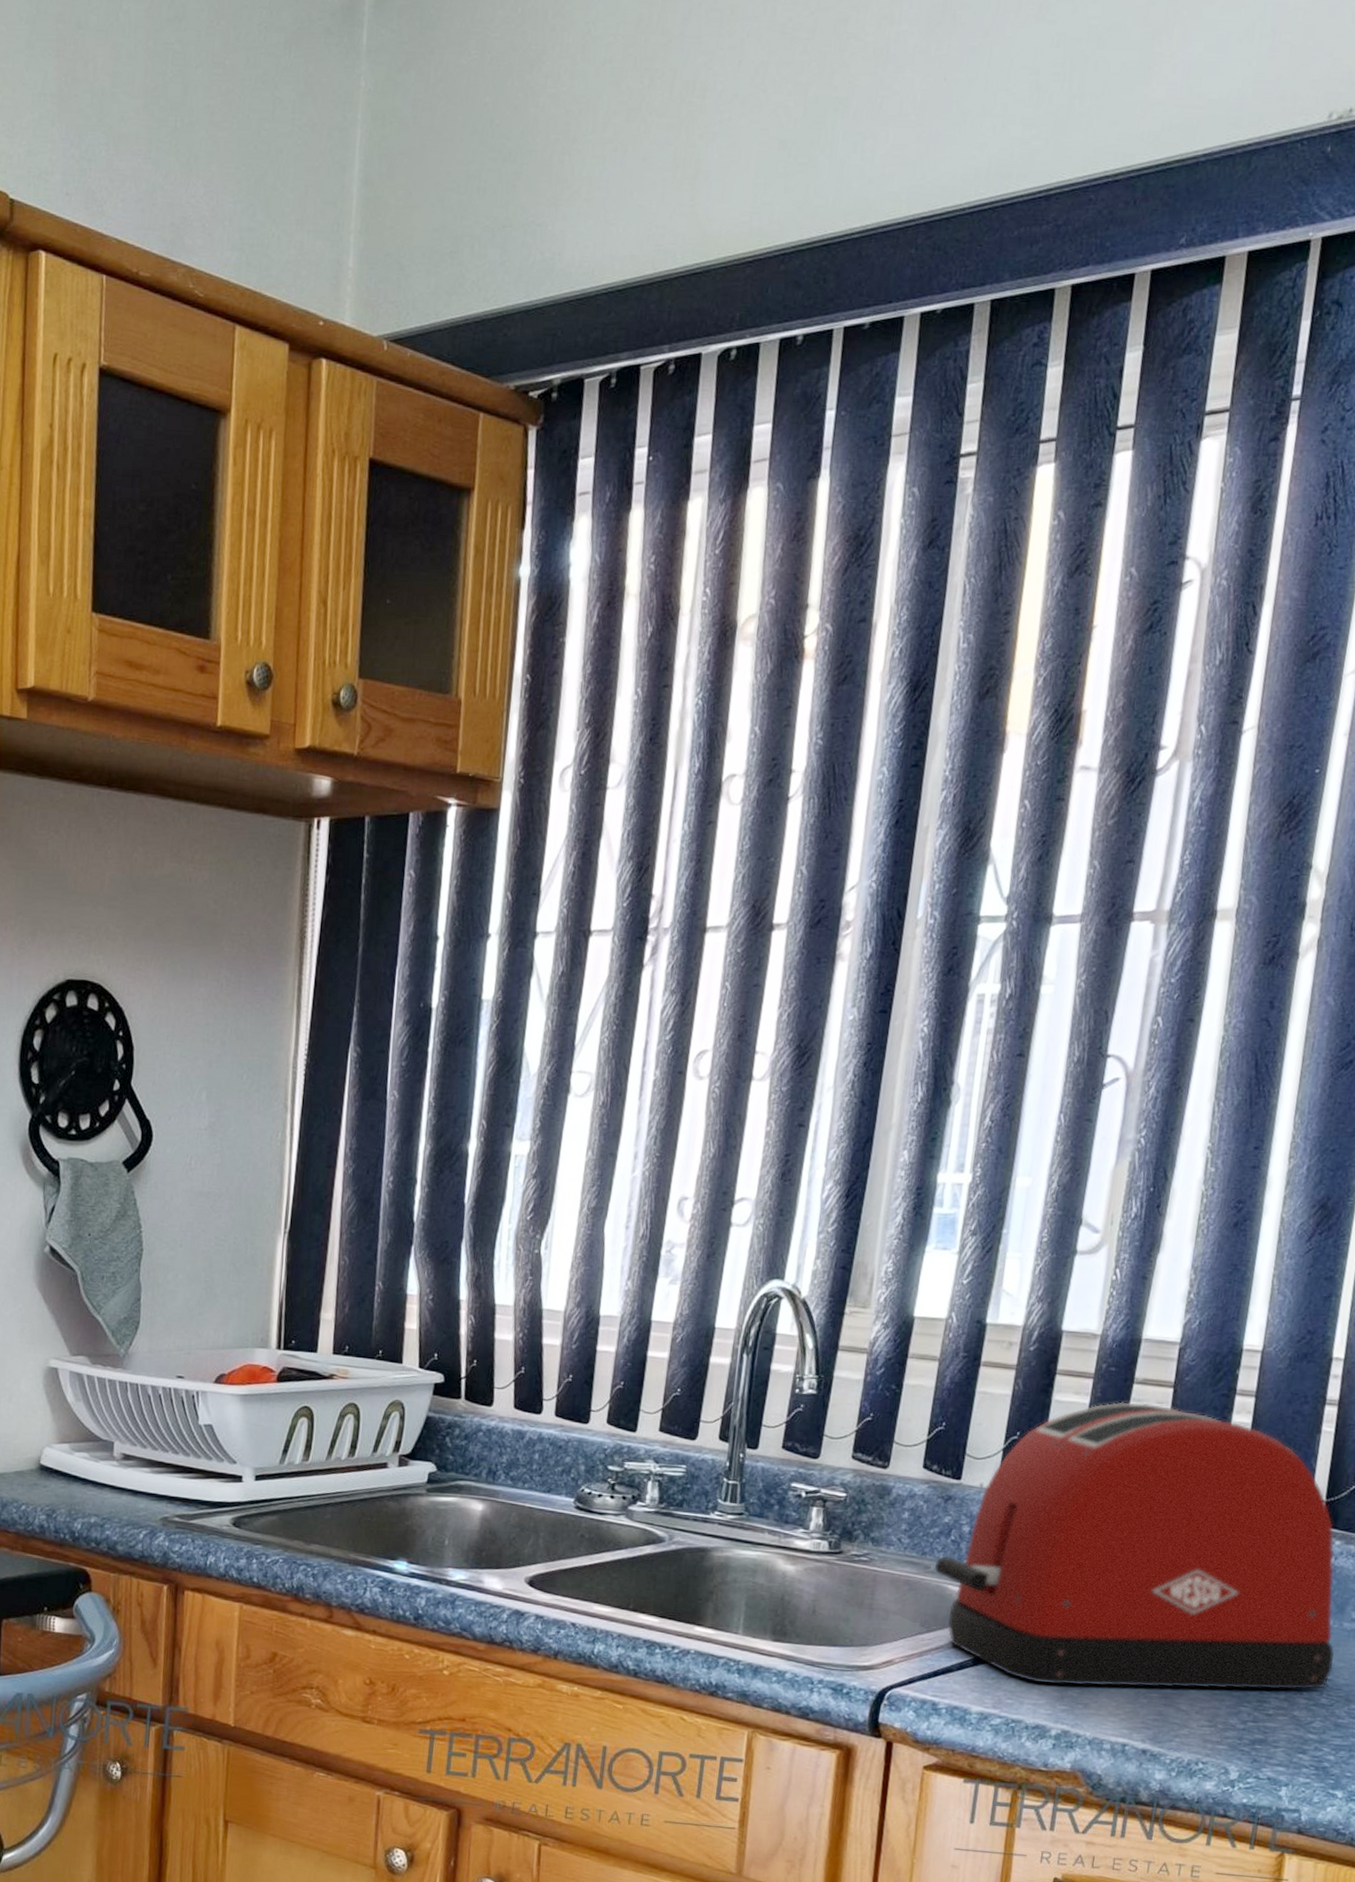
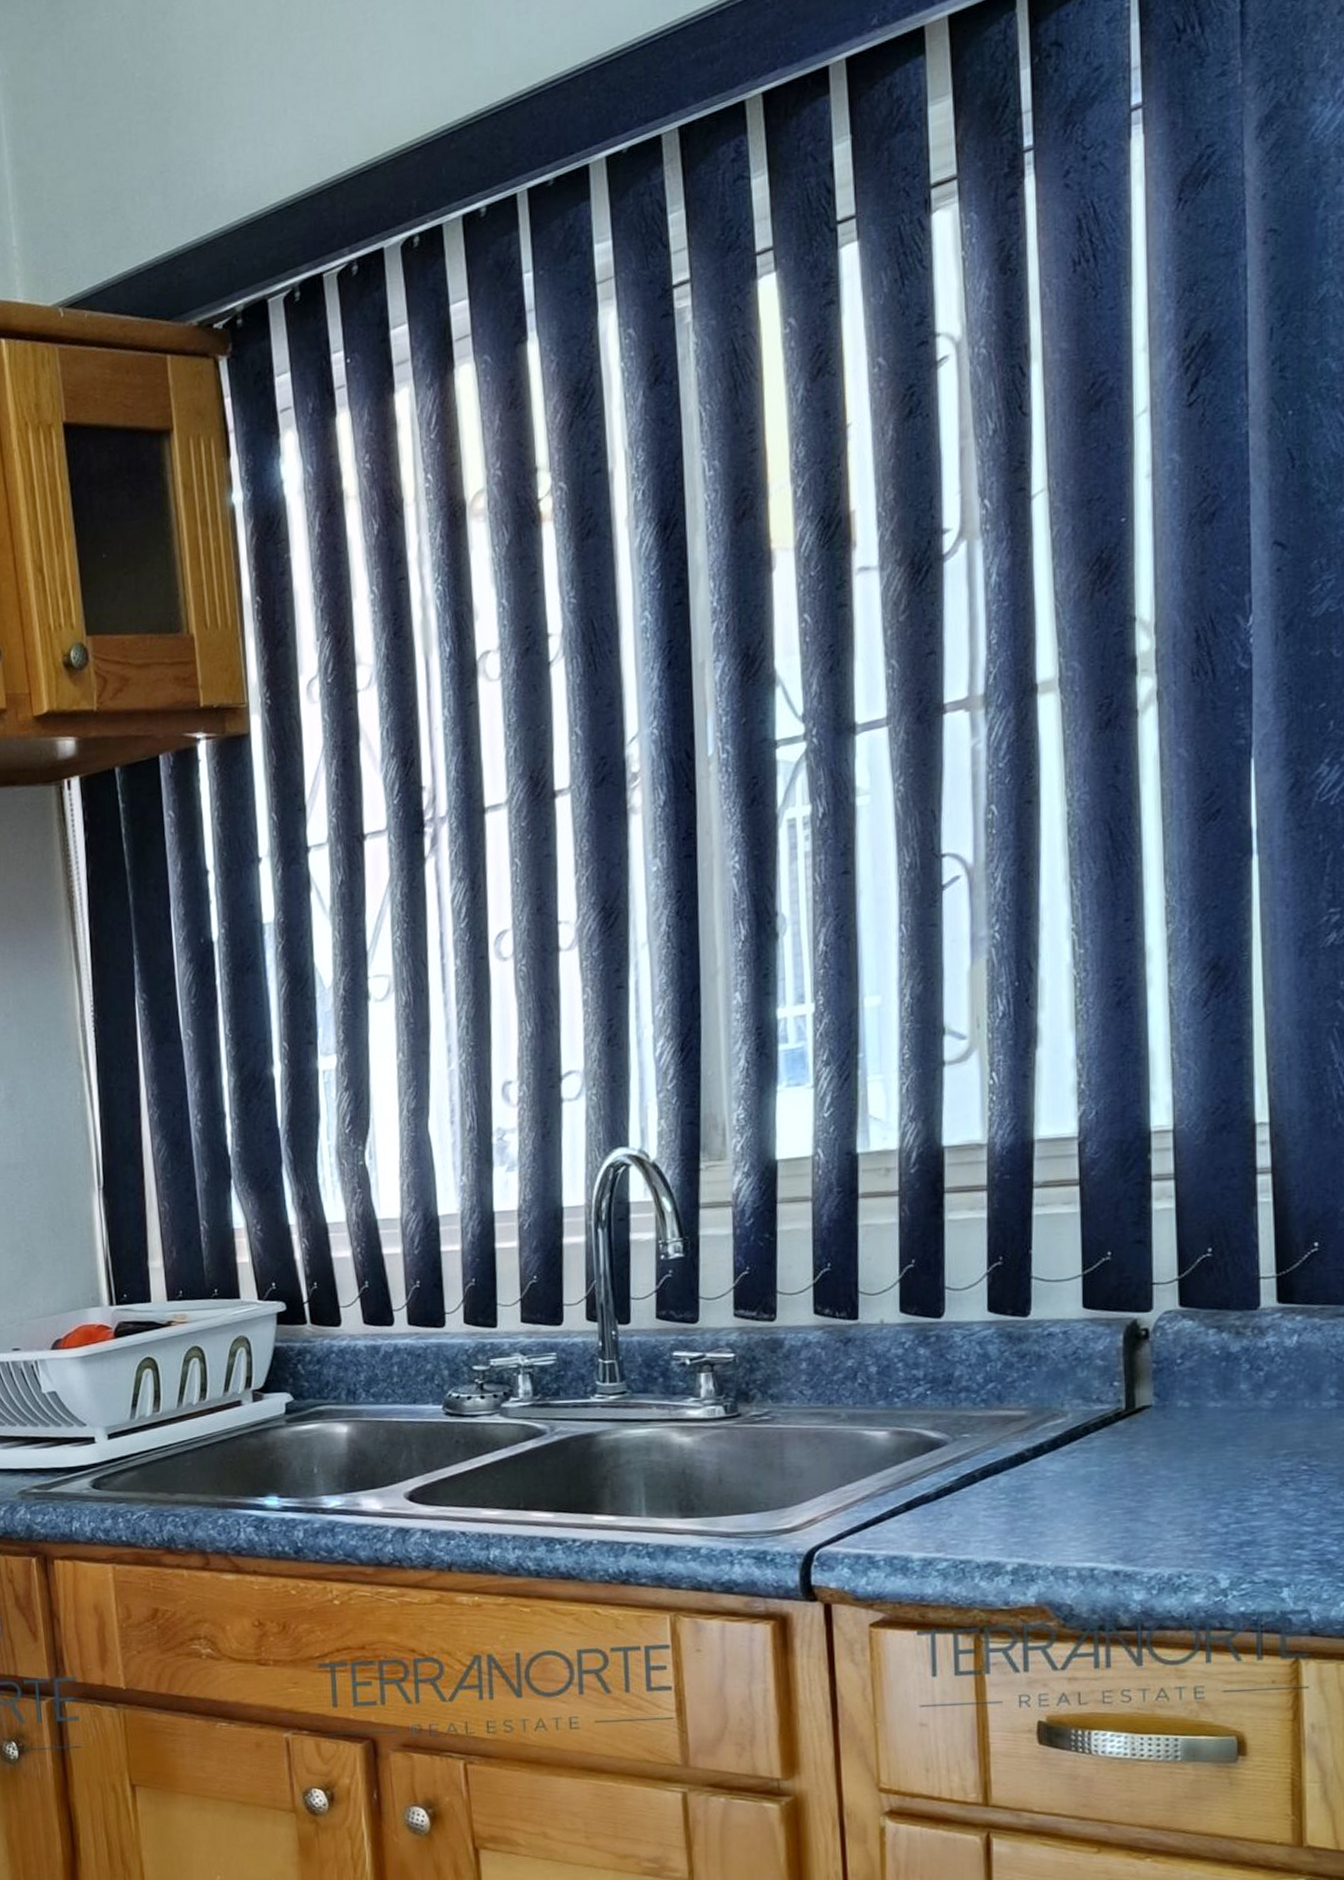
toaster: present [934,1402,1335,1690] -> none [844,1205,1318,1519]

